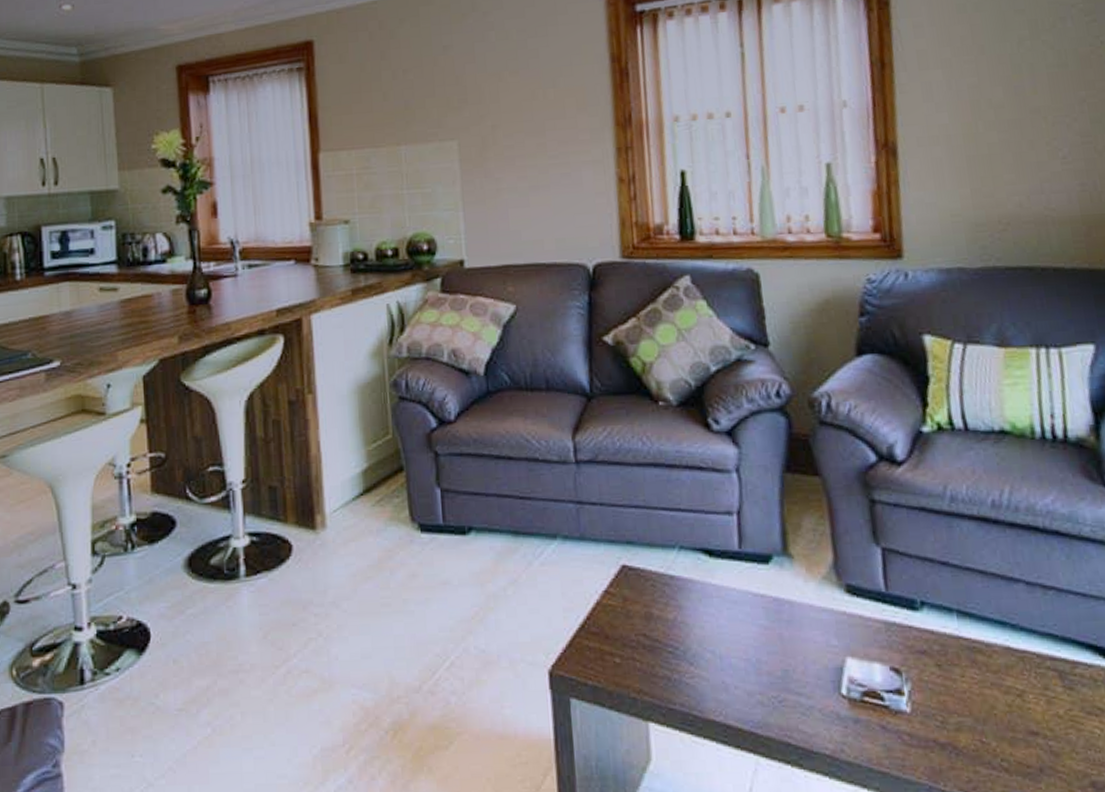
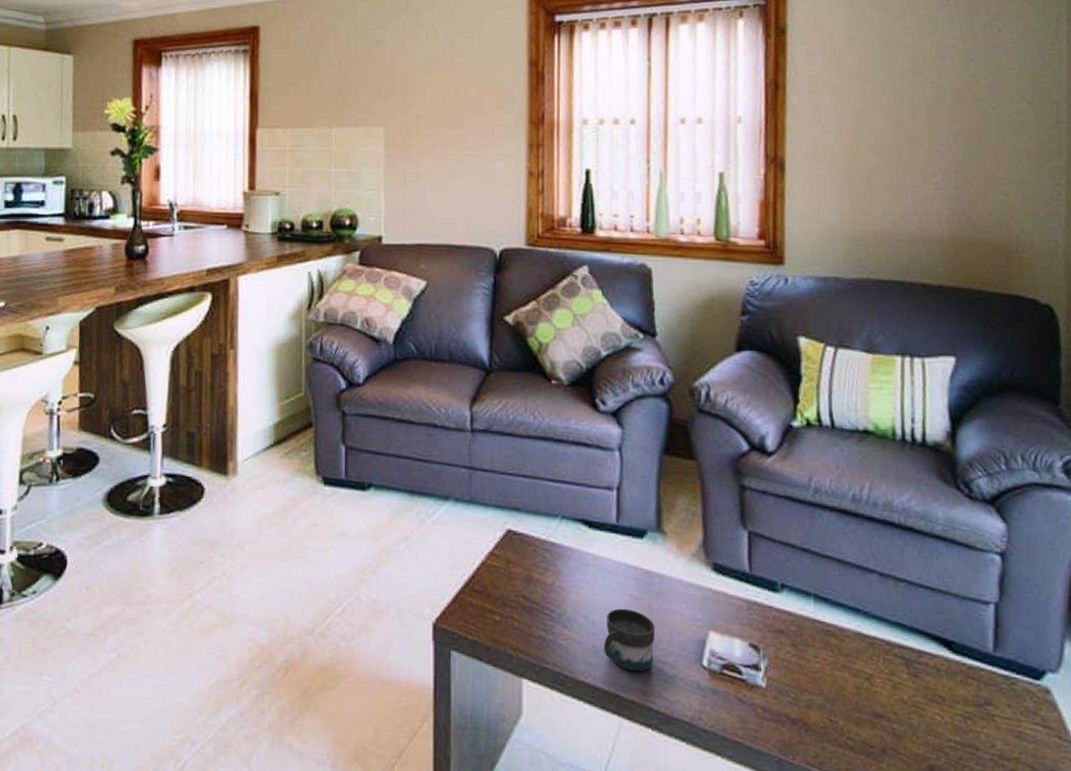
mug: none [733,639,789,706] -> present [603,608,656,672]

